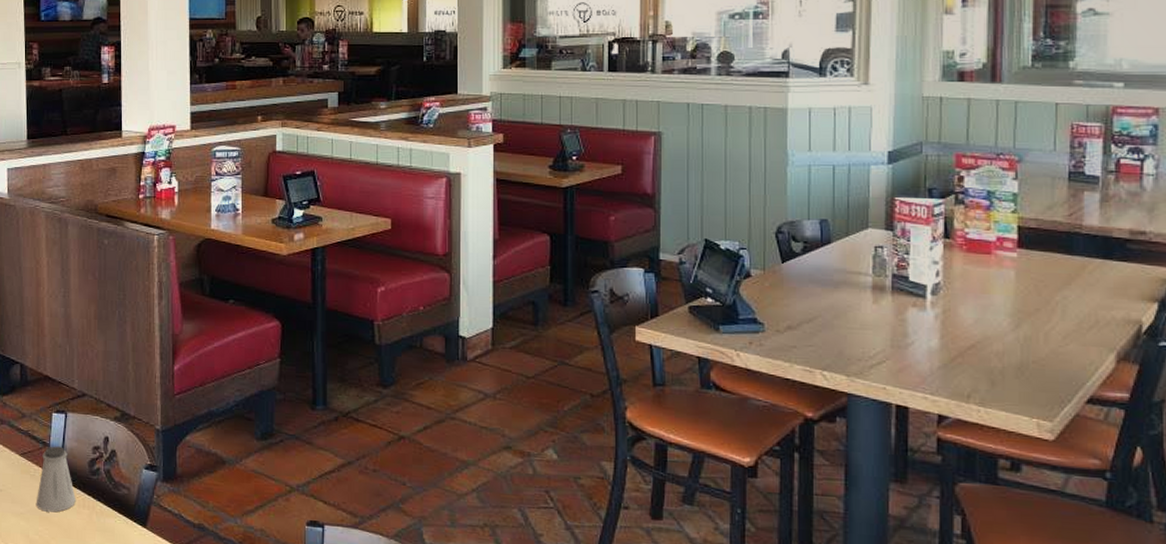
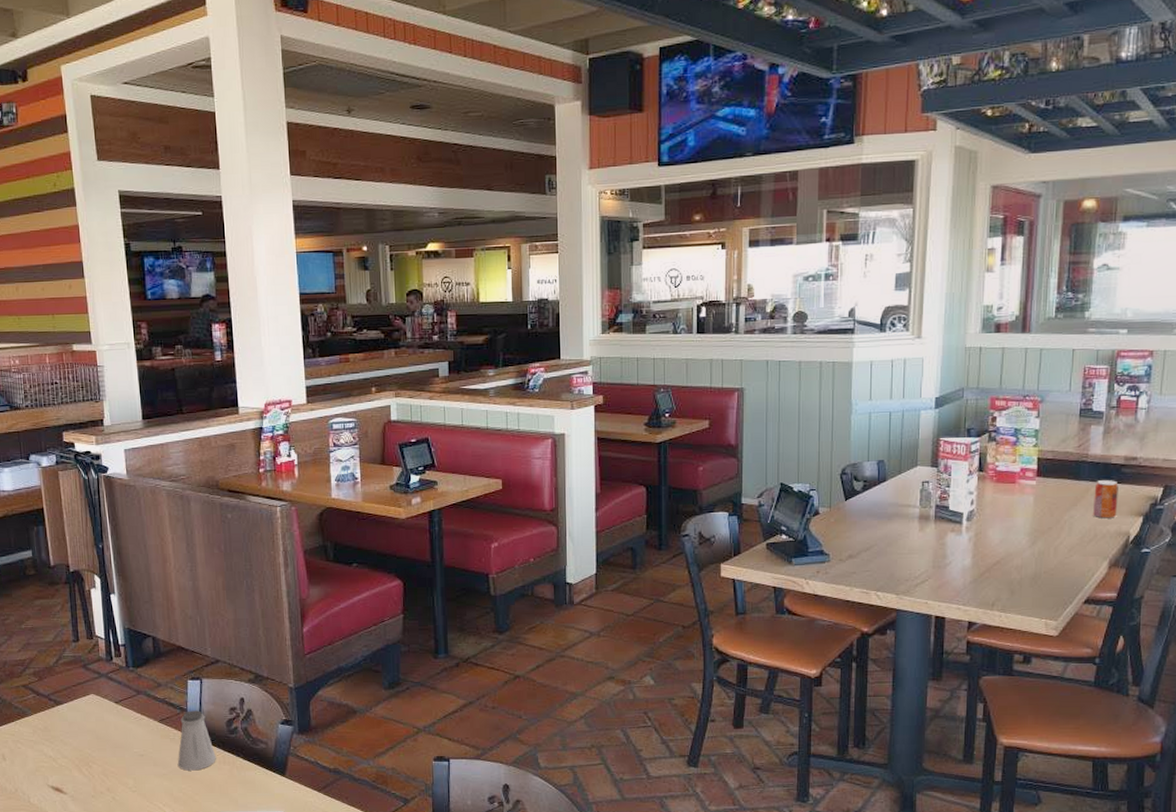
beverage can: none [1092,256,1124,303] -> present [1093,480,1118,519]

